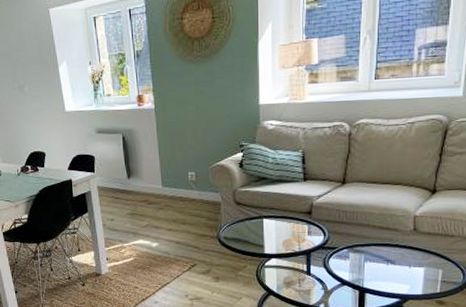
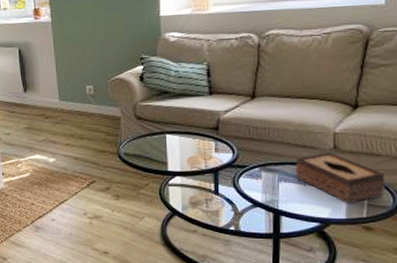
tissue box: none [380,233,457,281] -> present [295,151,385,204]

